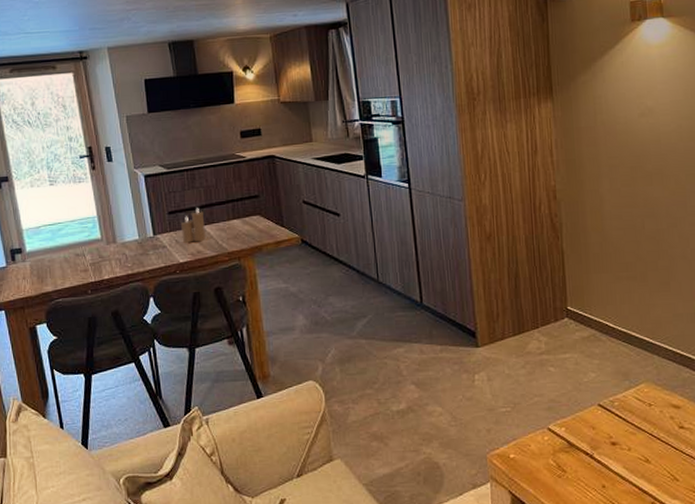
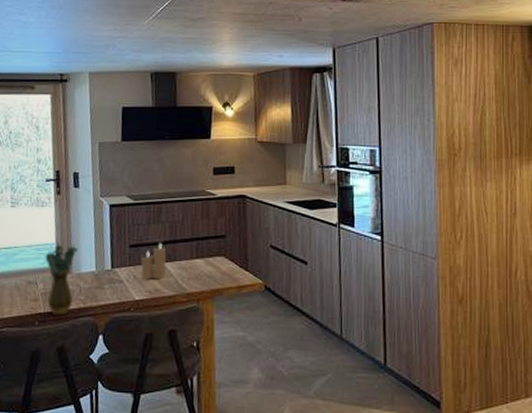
vase: none [89,214,121,284] -> present [45,241,78,316]

